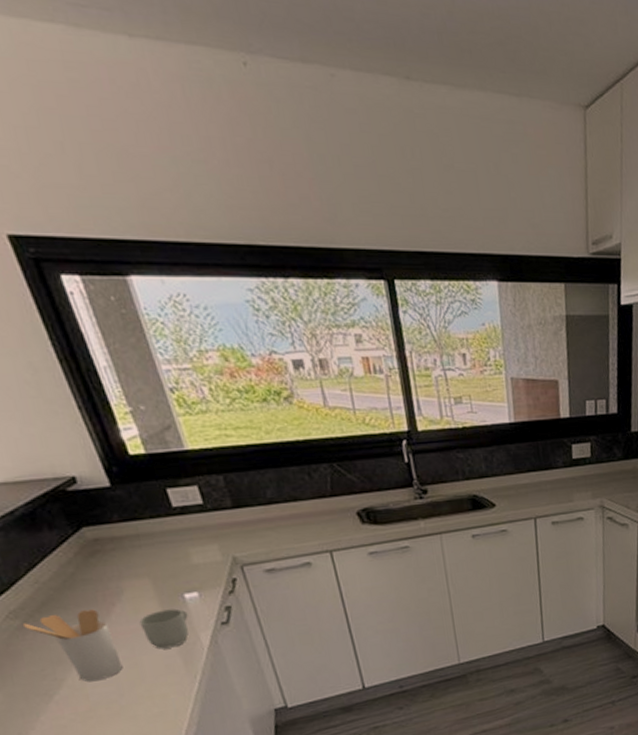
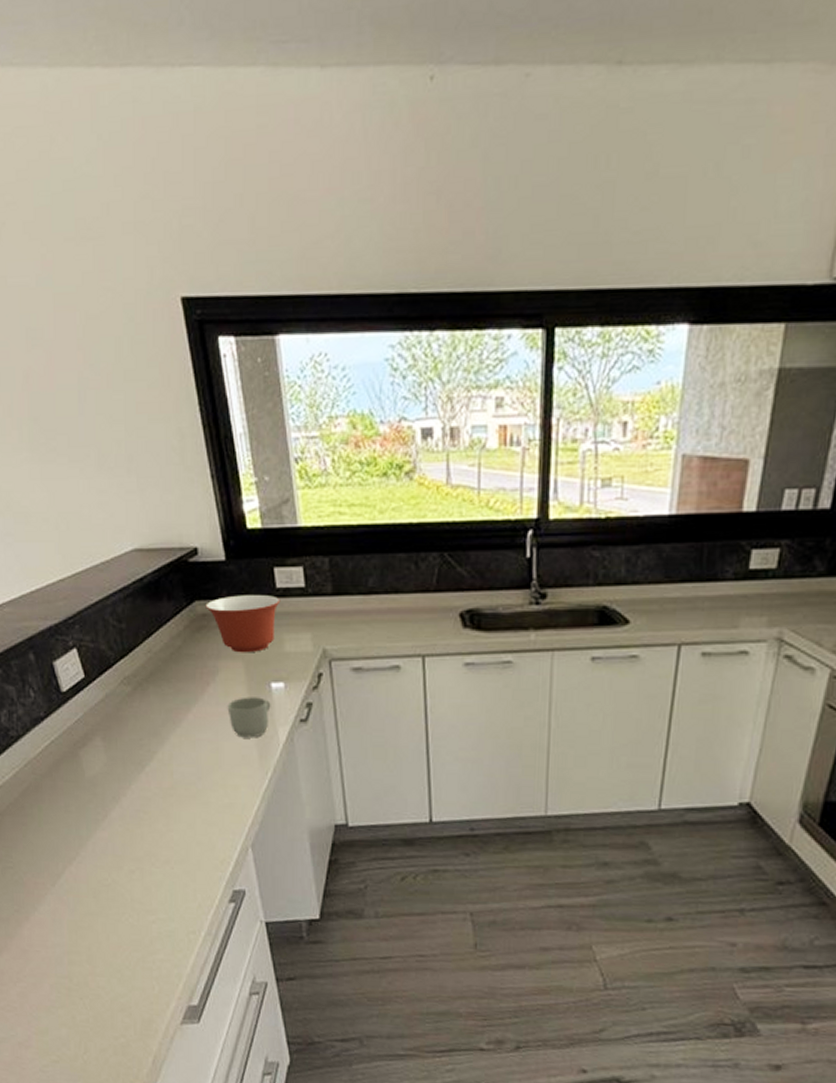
utensil holder: present [22,609,123,682] -> none [132,686,206,760]
mixing bowl: none [95,514,180,571] -> present [205,595,281,653]

